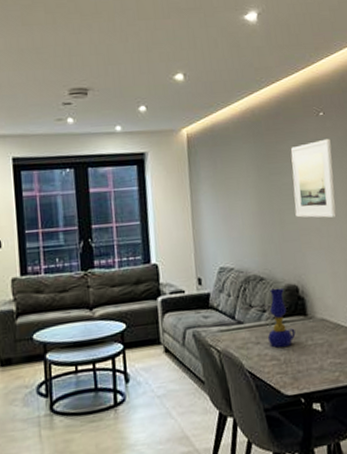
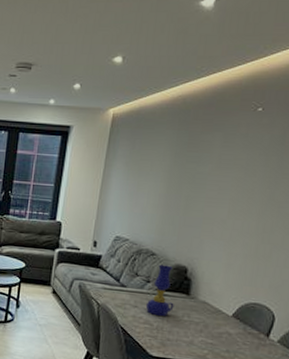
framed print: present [291,138,337,218] -> none [203,135,263,213]

